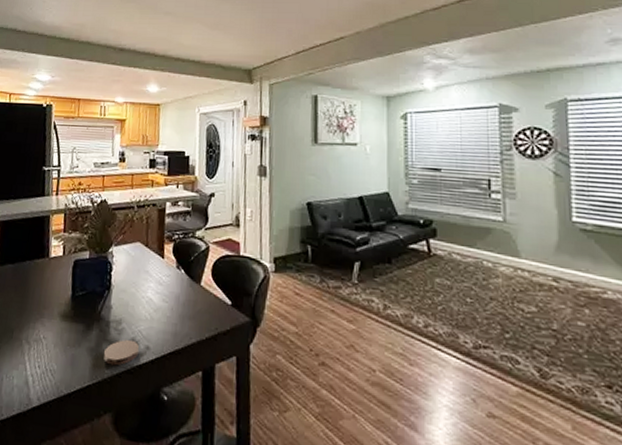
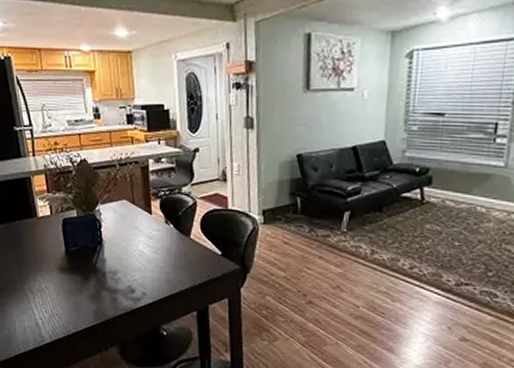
coaster: present [104,339,140,366] -> none [104,287,137,309]

